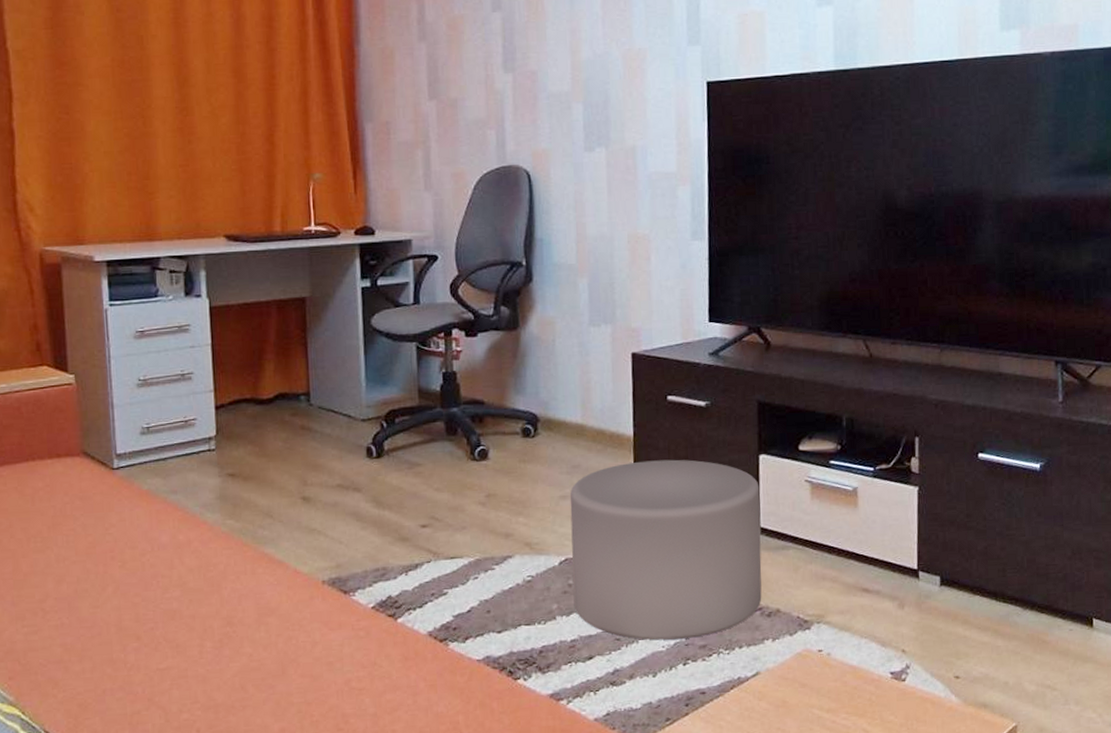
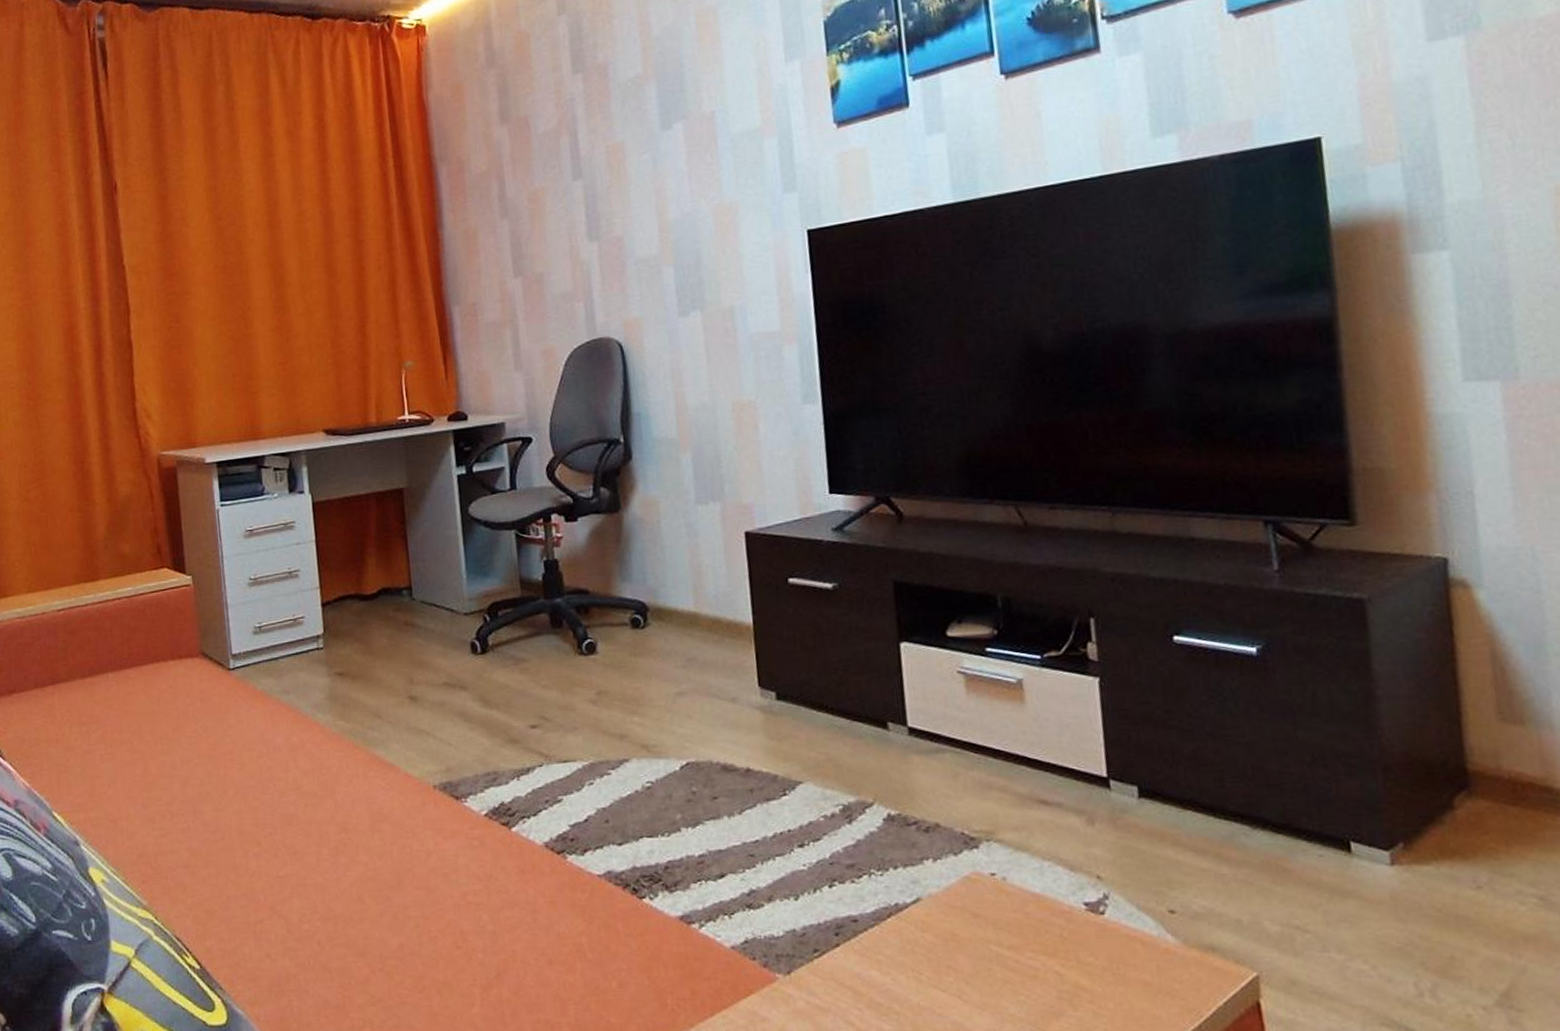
pouf: present [569,459,762,641] -> none [687,649,917,858]

